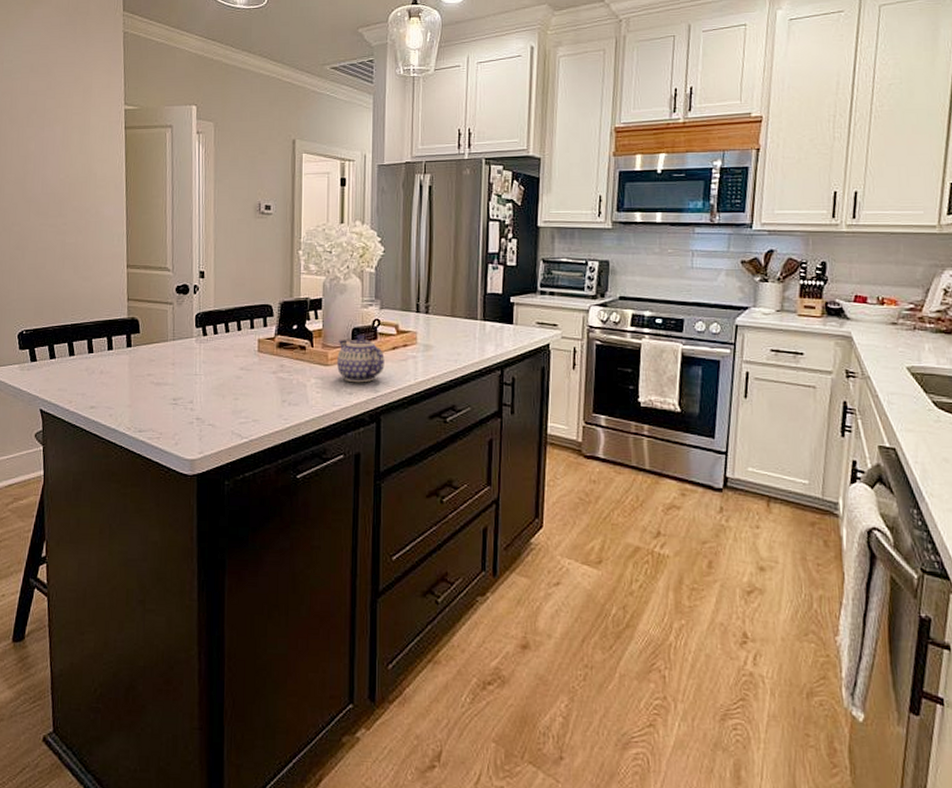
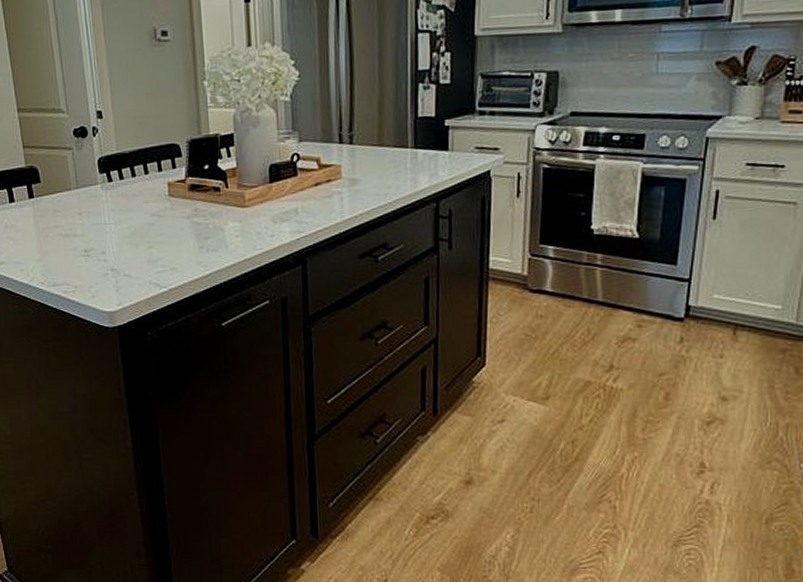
teapot: present [337,333,385,383] -> none [255,170,307,224]

